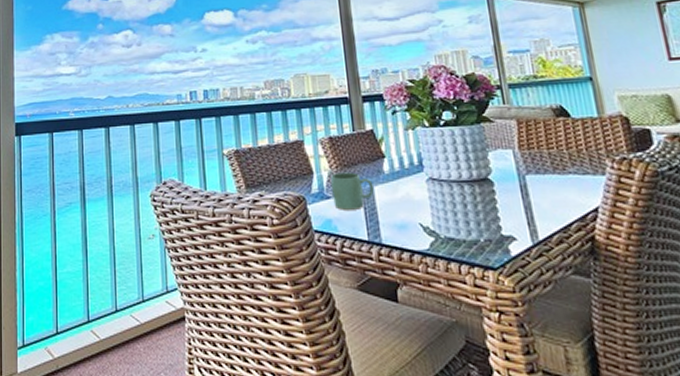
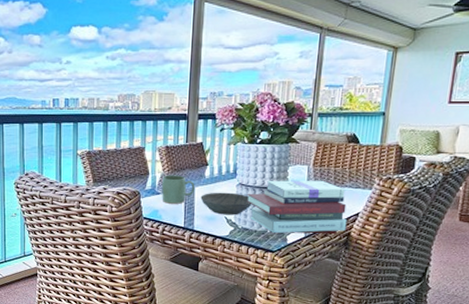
bowl: none [383,190,452,221] -> present [200,192,252,215]
books: none [441,167,588,242] -> present [246,180,348,234]

